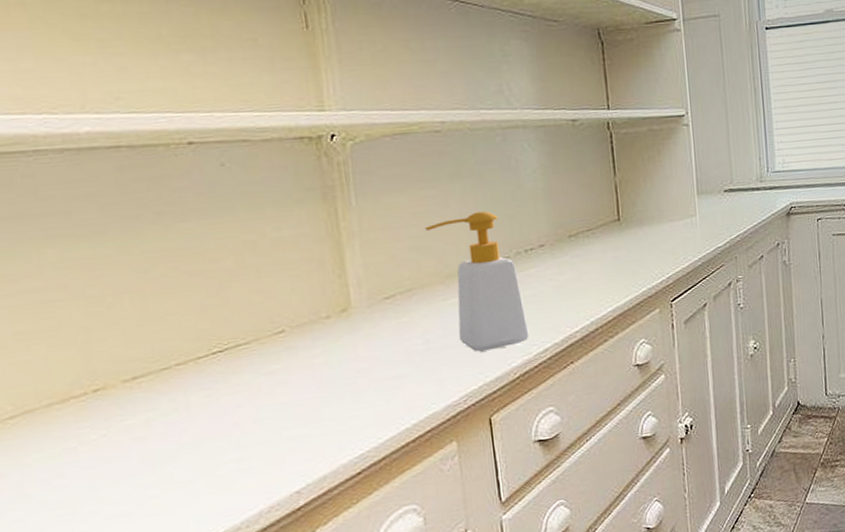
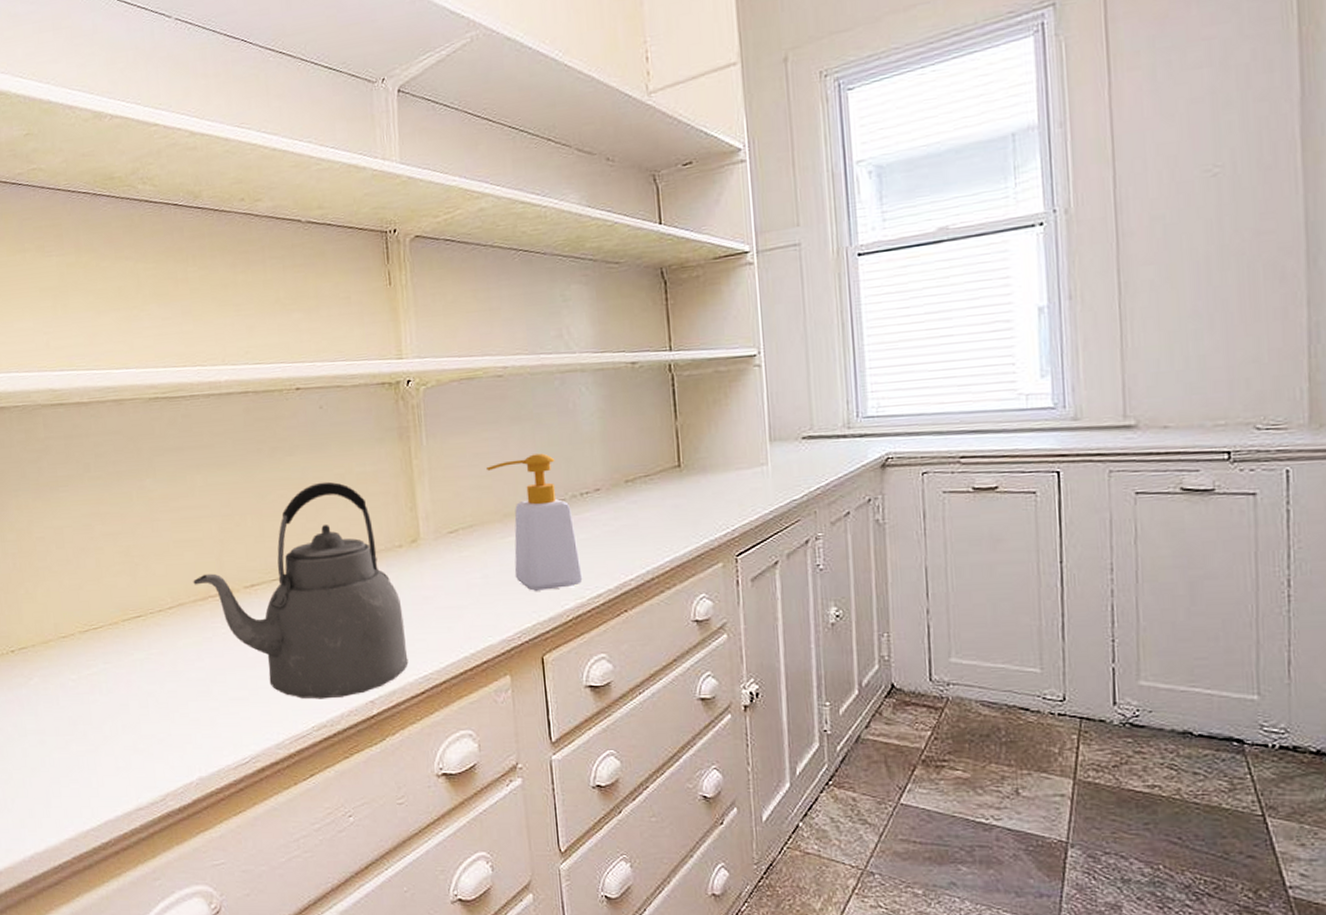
kettle: none [45,250,341,503] -> present [193,481,409,699]

